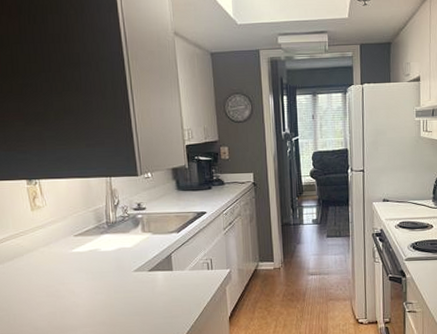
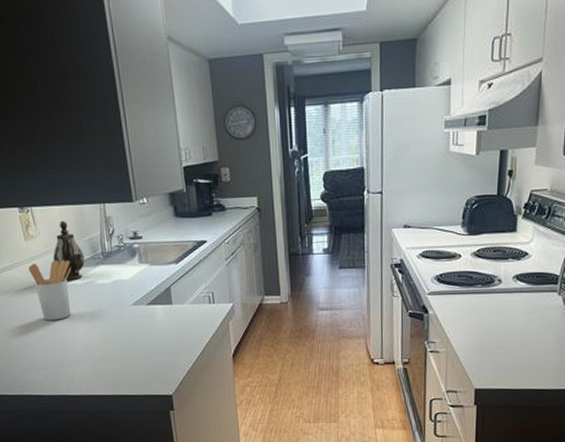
utensil holder: none [33,229,76,287] -> present [28,260,72,321]
teapot: none [58,192,90,248] -> present [53,220,85,280]

